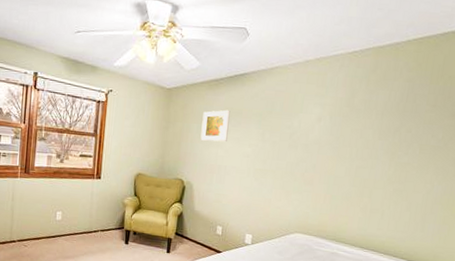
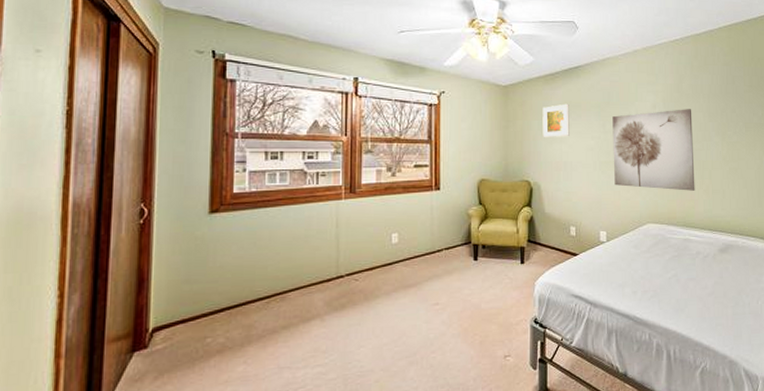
wall art: none [266,124,360,208] -> present [612,109,695,191]

